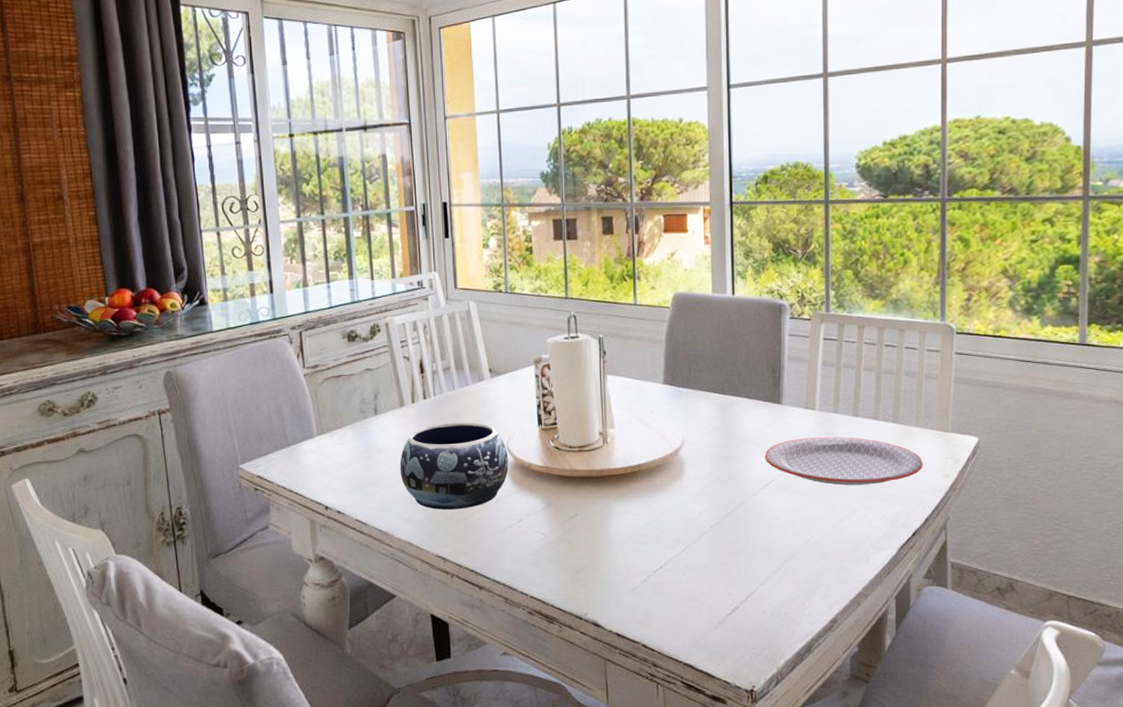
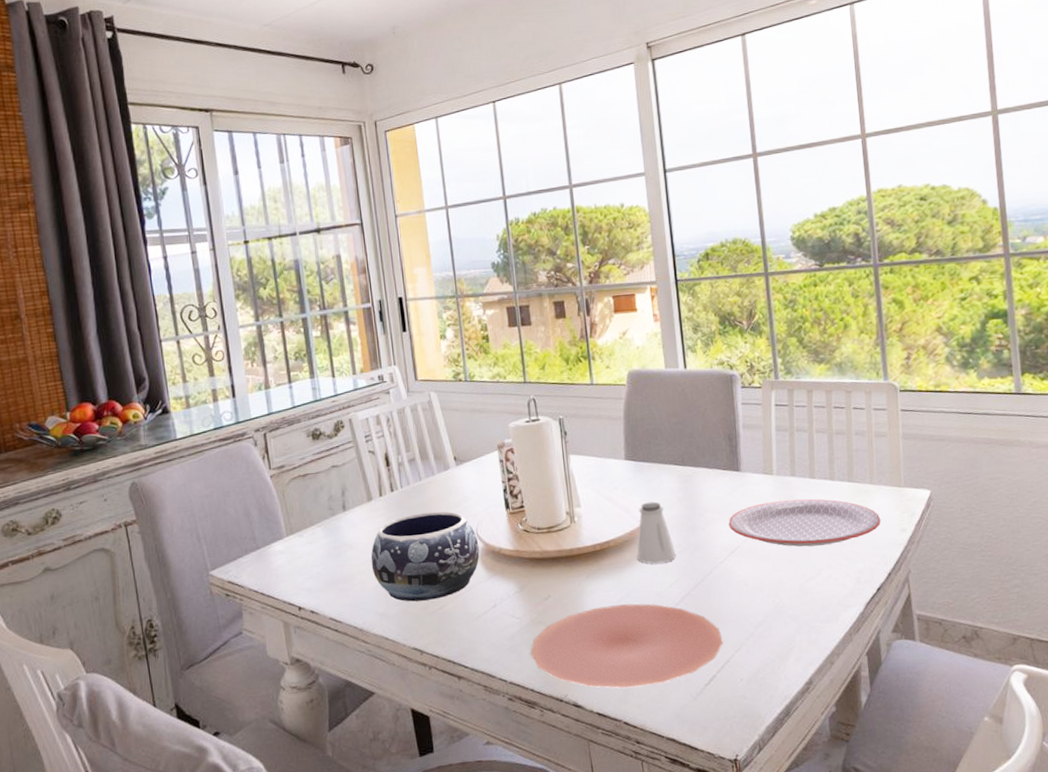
plate: none [554,528,749,612] -> present [531,603,723,688]
saltshaker: none [667,428,709,491] -> present [636,501,677,564]

